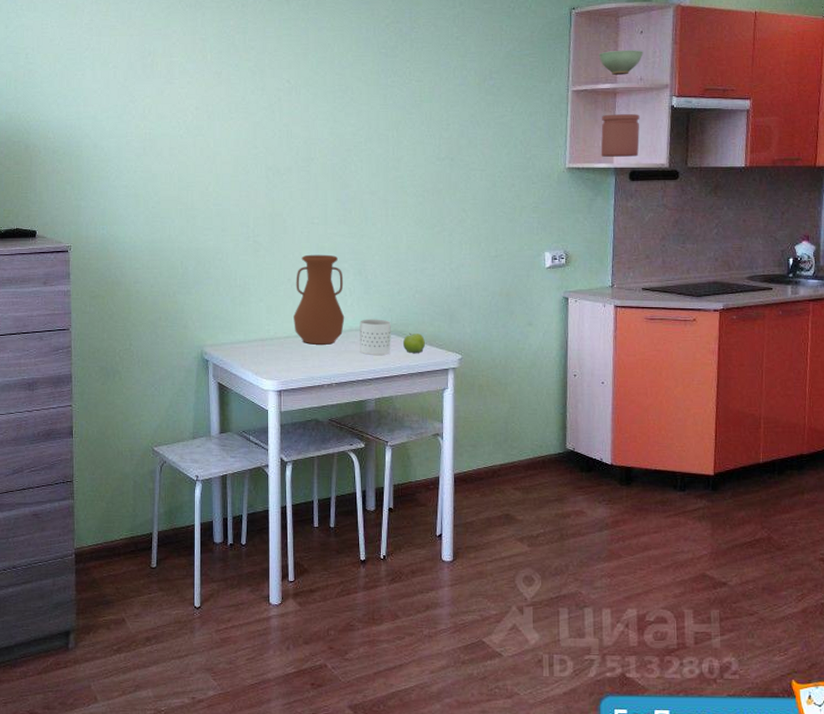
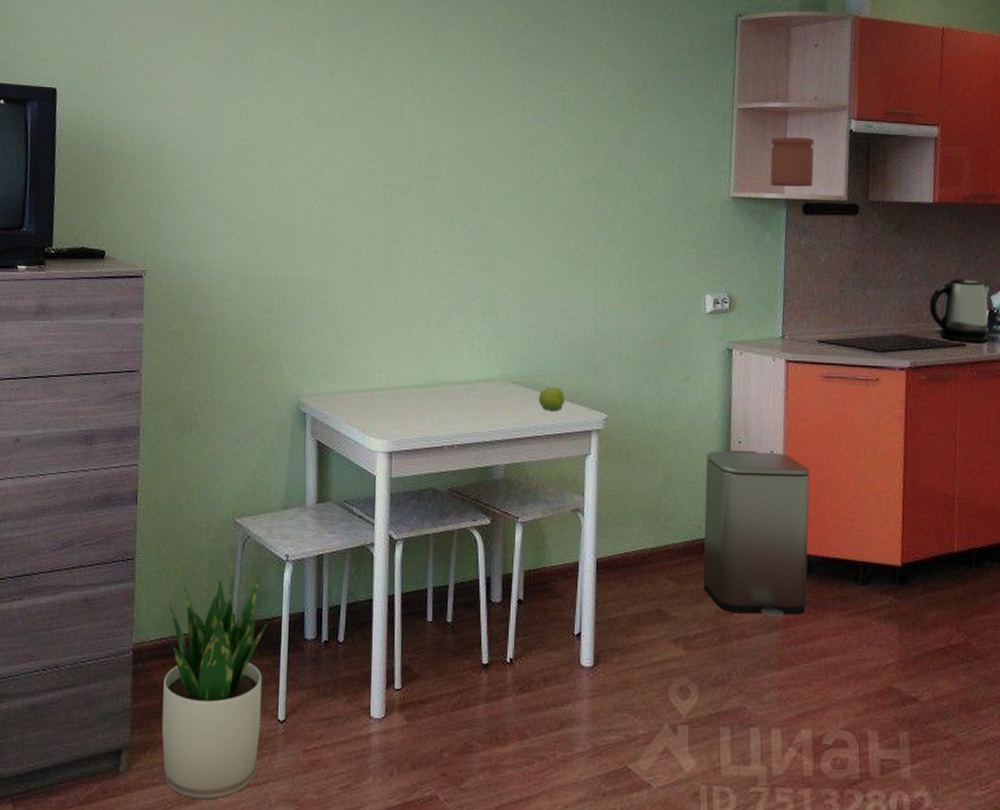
planter: none [101,490,182,669] -> present [161,572,267,800]
vase: present [294,254,345,345] -> none [409,289,471,398]
mug: present [359,319,392,355] -> none [487,368,526,412]
pedal bin: none [544,383,636,519] -> present [703,450,810,618]
bowl: present [599,50,643,75] -> none [768,64,818,93]
kettle: none [740,232,794,287] -> present [929,279,990,344]

